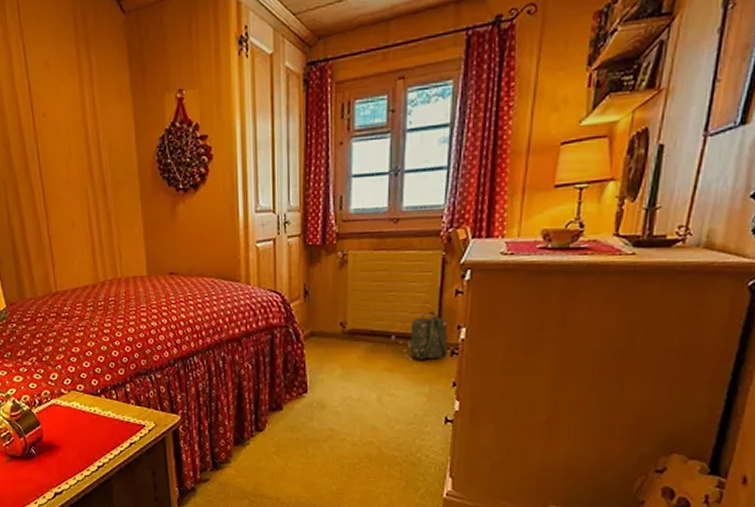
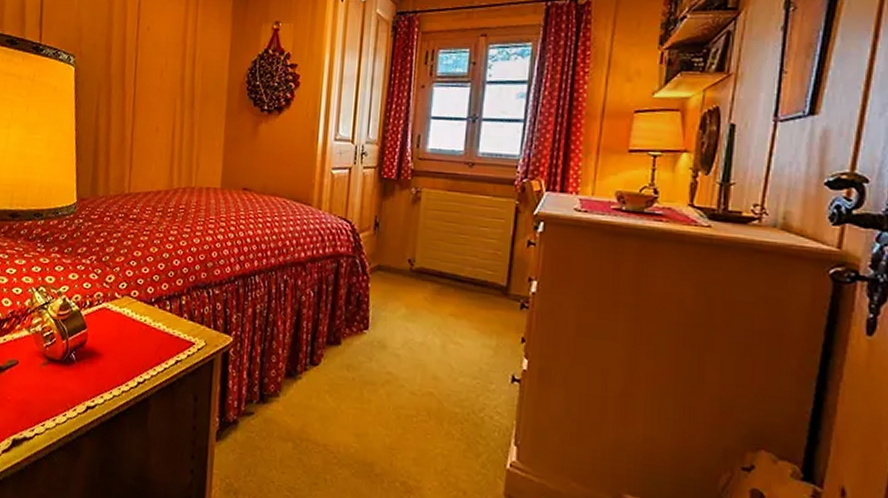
backpack: present [391,310,449,360] -> none [459,258,519,312]

